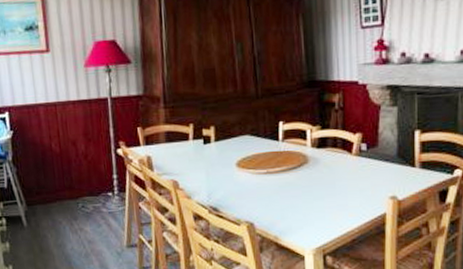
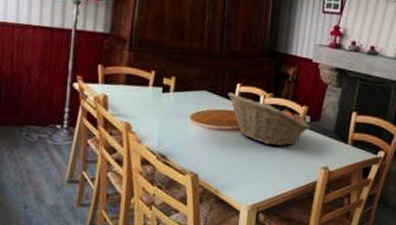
fruit basket: none [270,132,368,182] -> present [227,92,311,147]

